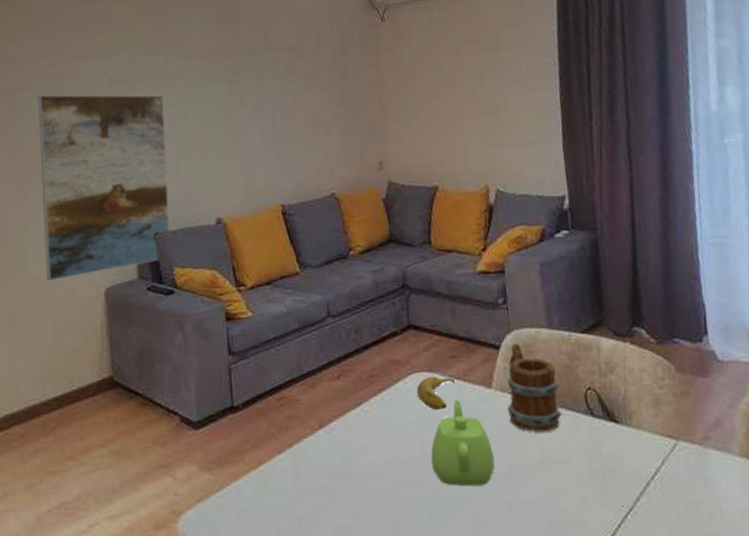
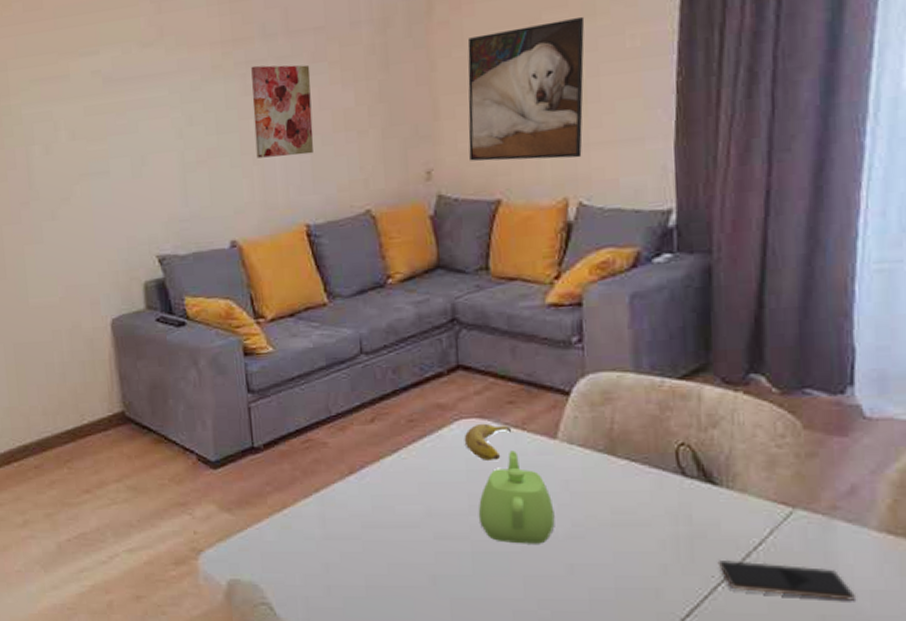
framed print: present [38,94,170,282] -> none [25,96,179,311]
wall art: none [237,74,288,149] -> present [251,64,314,158]
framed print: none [407,49,497,156] -> present [467,16,585,161]
mug: present [506,343,562,433] -> none [574,389,644,491]
smartphone: none [625,489,732,520] -> present [717,559,857,601]

